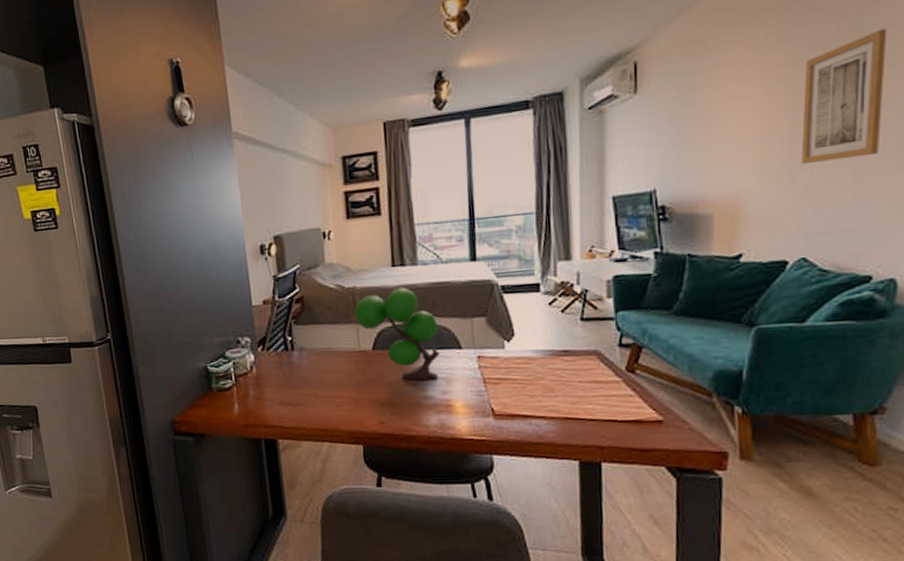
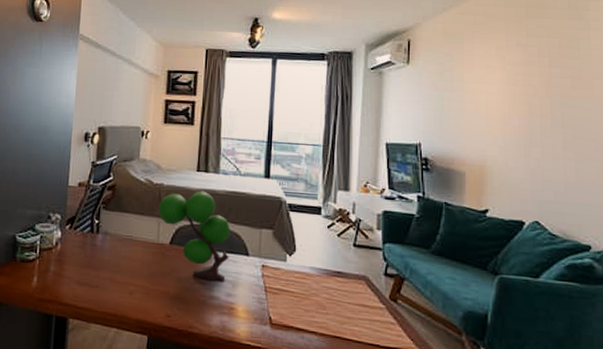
wall art: present [801,28,887,164] -> none [534,50,596,146]

